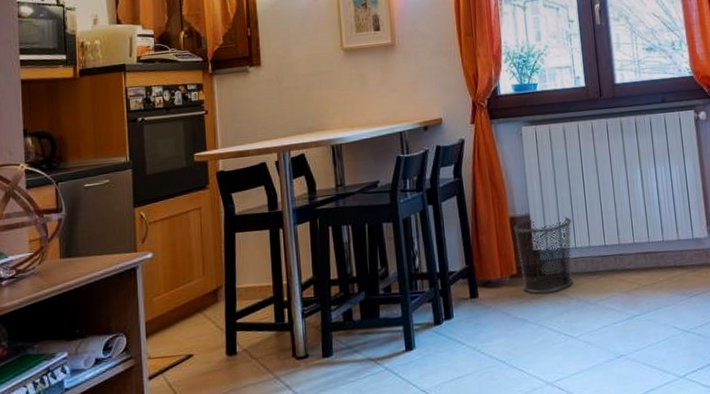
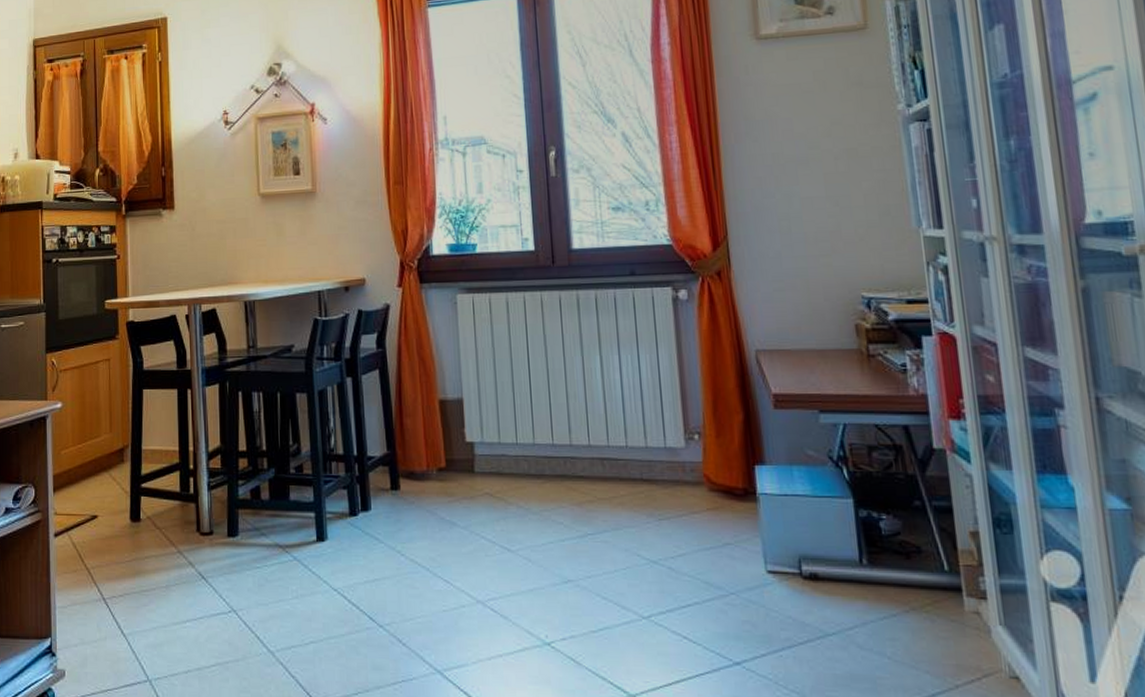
waste bin: present [513,217,574,294] -> none [443,403,513,493]

